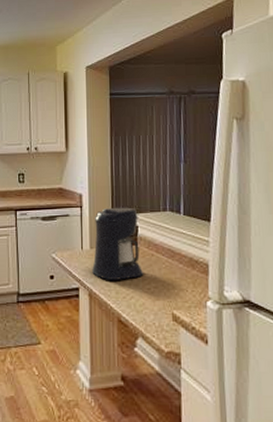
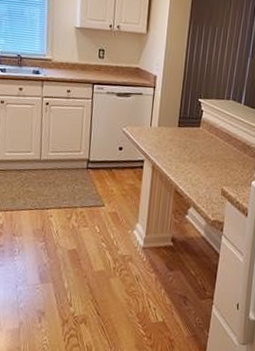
coffee maker: present [92,207,144,281] -> none [157,91,205,157]

